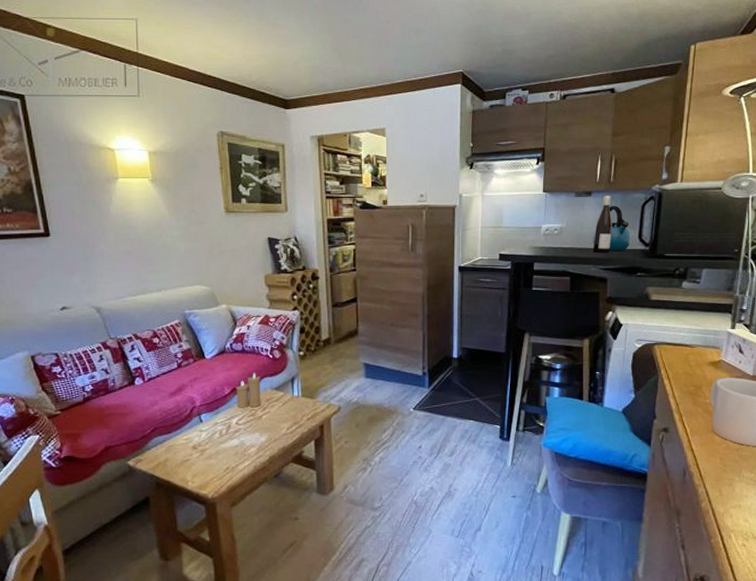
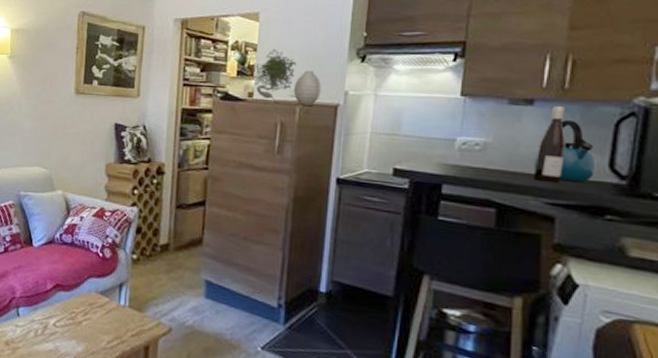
candle: present [236,373,261,408] -> none [57,271,87,311]
plant: none [384,160,420,208] -> present [252,49,297,103]
vase: none [419,178,441,209] -> present [293,70,322,107]

